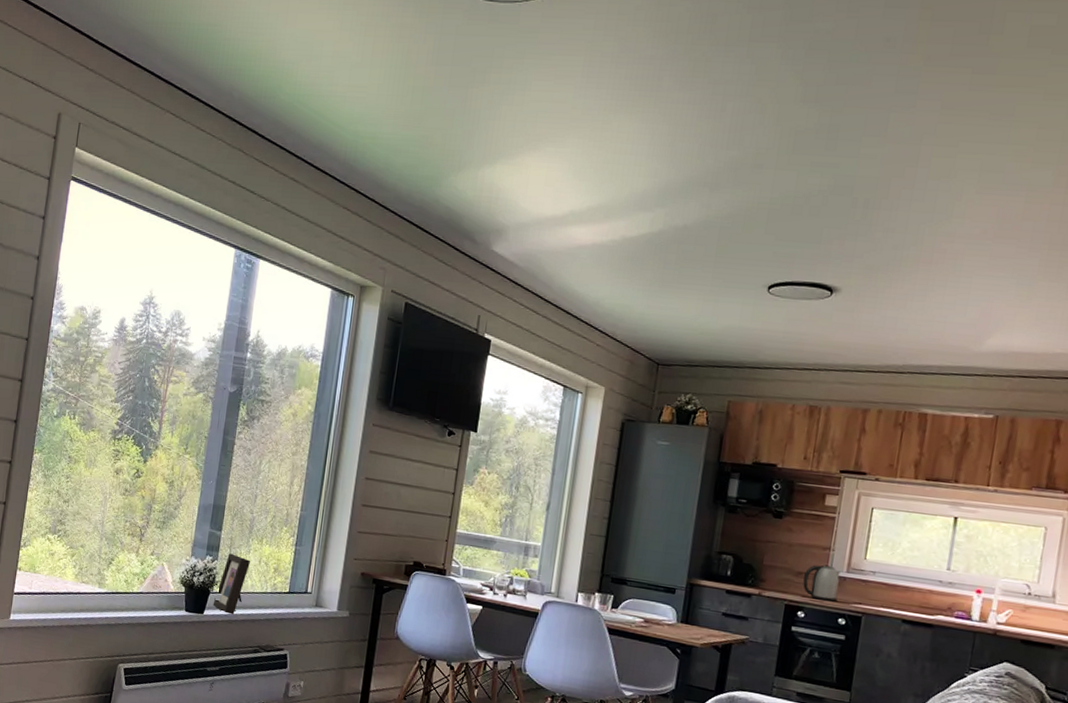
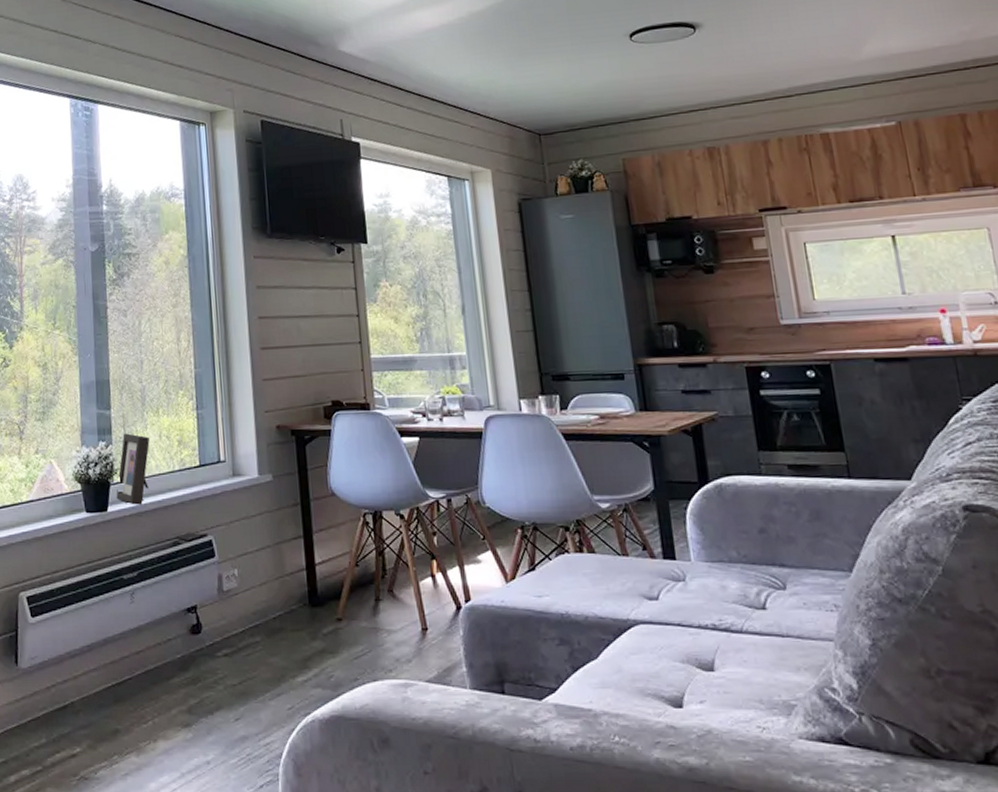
kettle: present [803,564,840,602] -> none [755,314,799,355]

